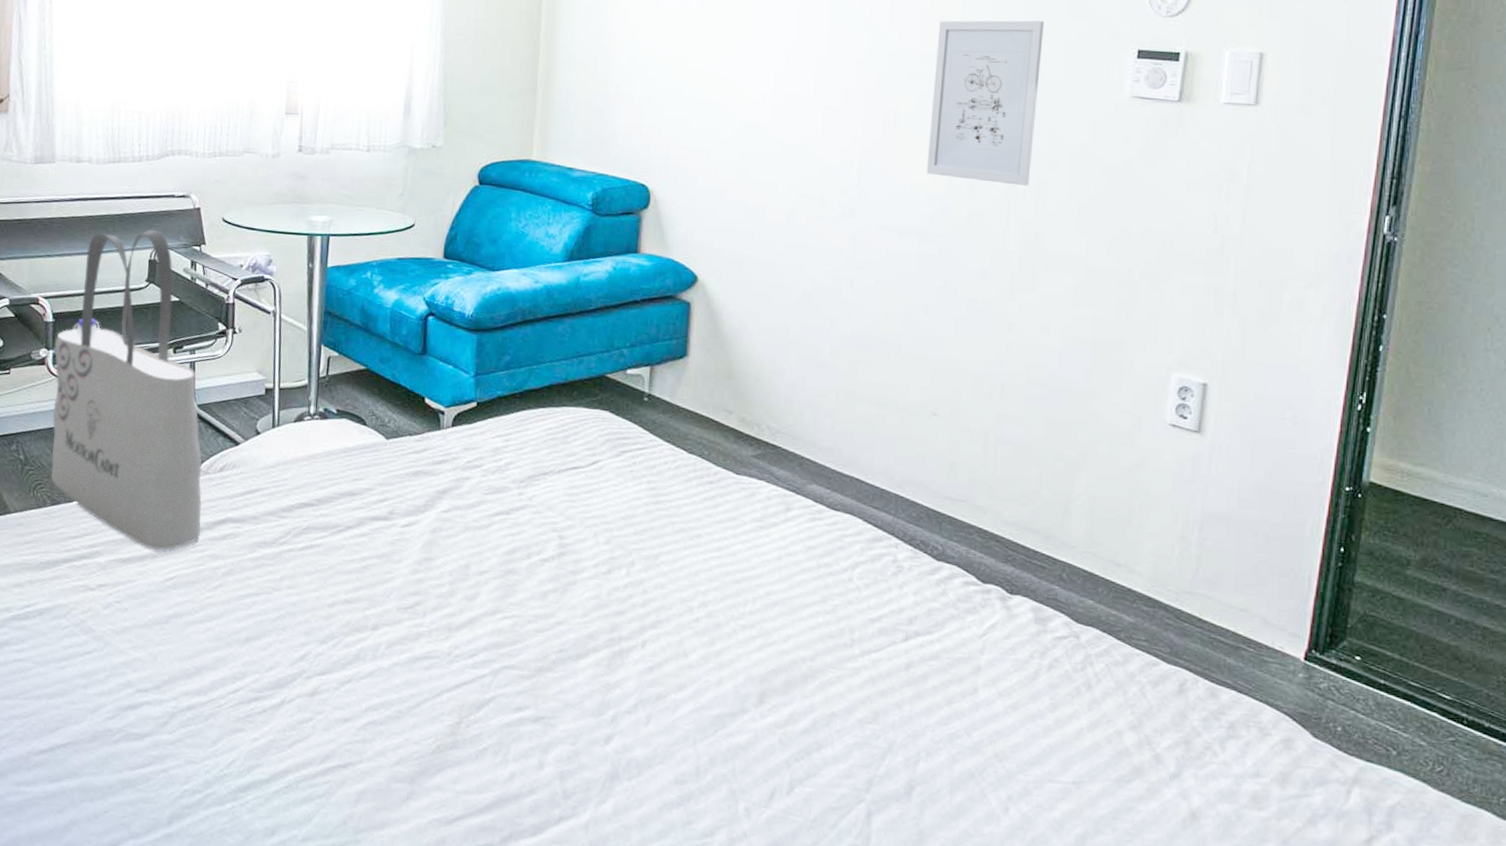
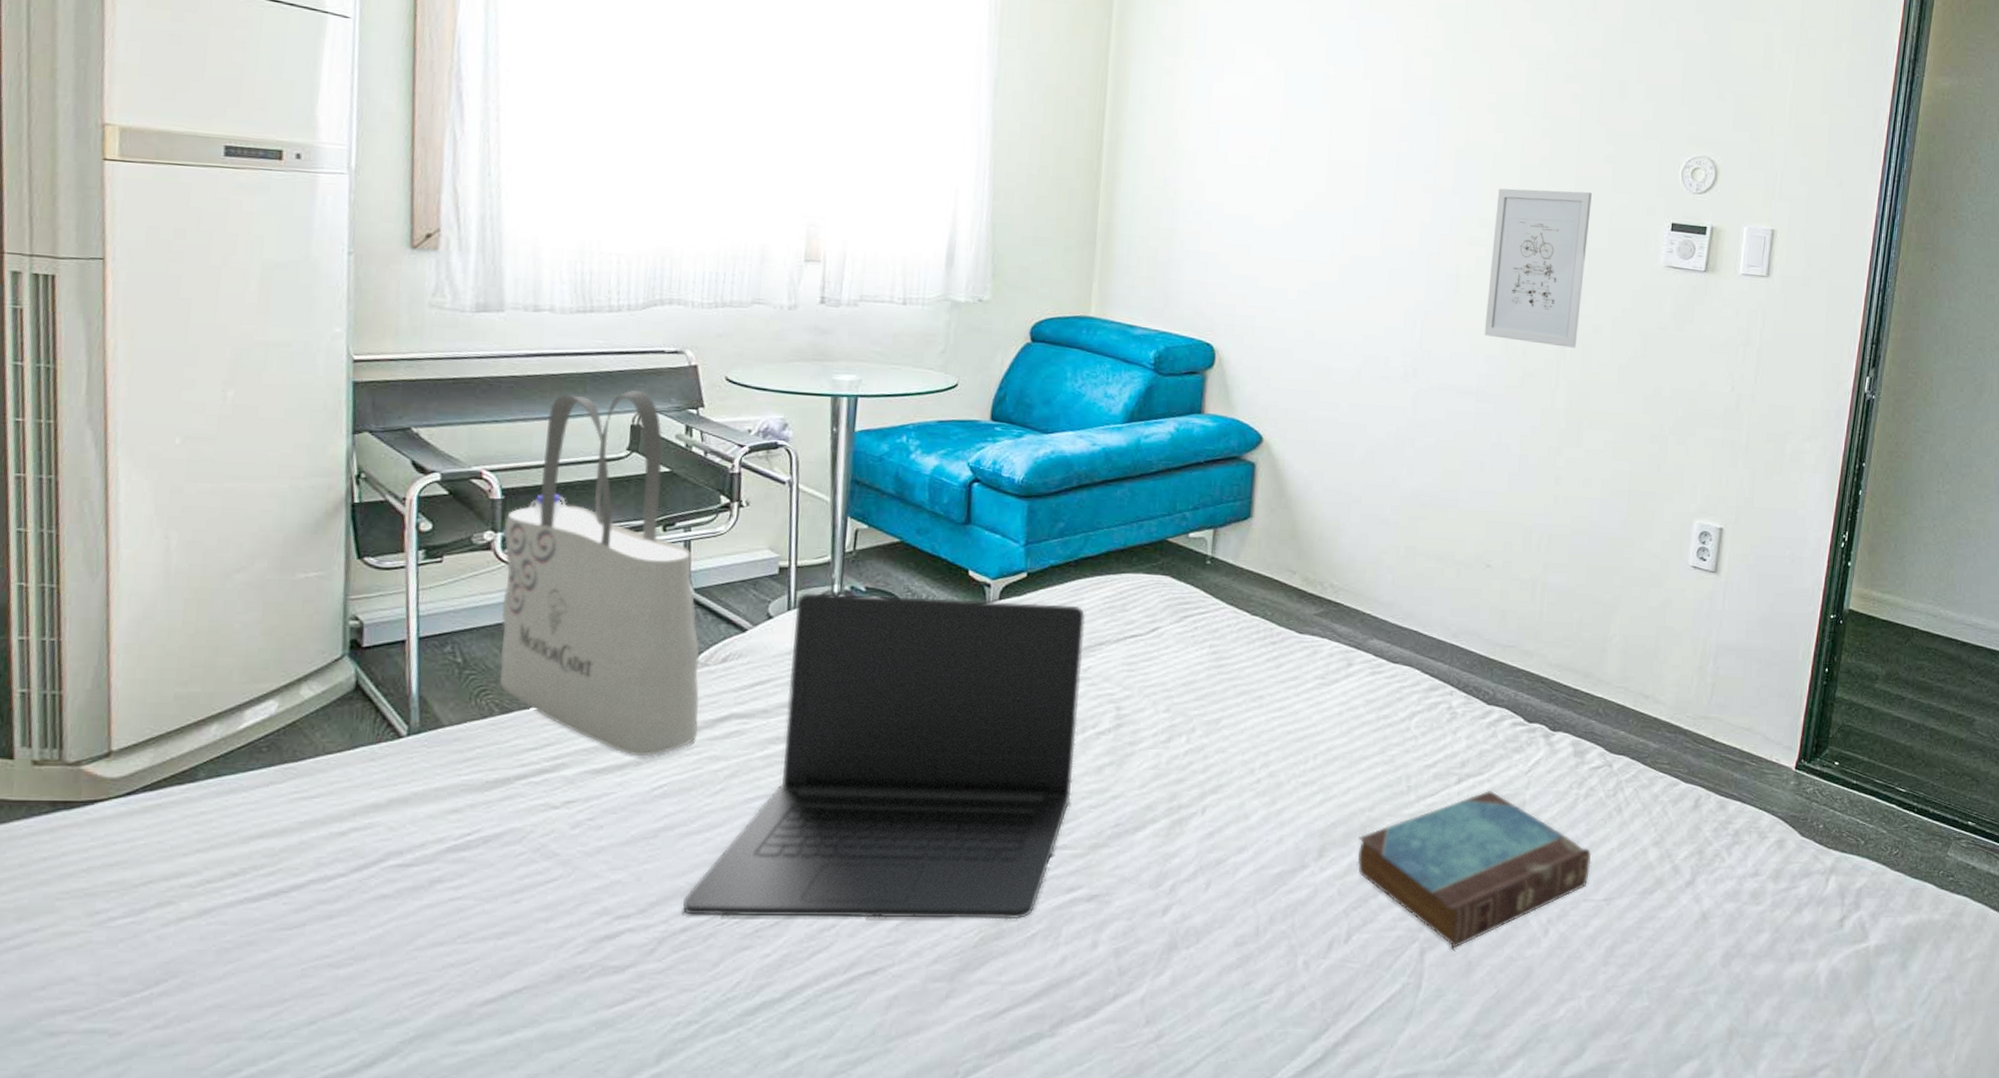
laptop: none [188,412,529,732] -> present [682,593,1085,920]
book: none [799,652,1057,816] -> present [1357,791,1592,949]

